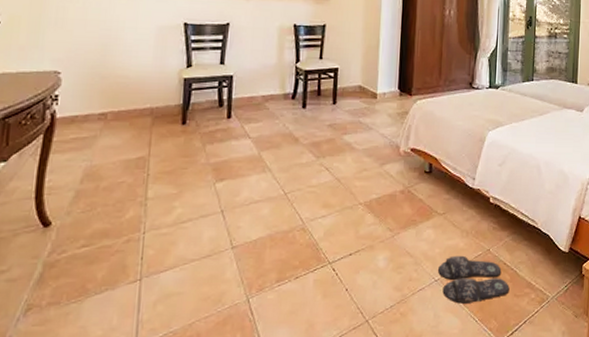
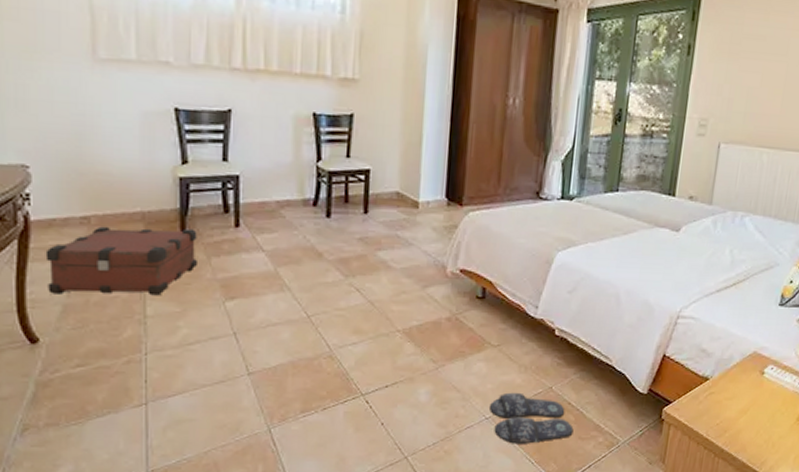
suitcase: none [64,121,196,181] -> present [45,226,199,296]

